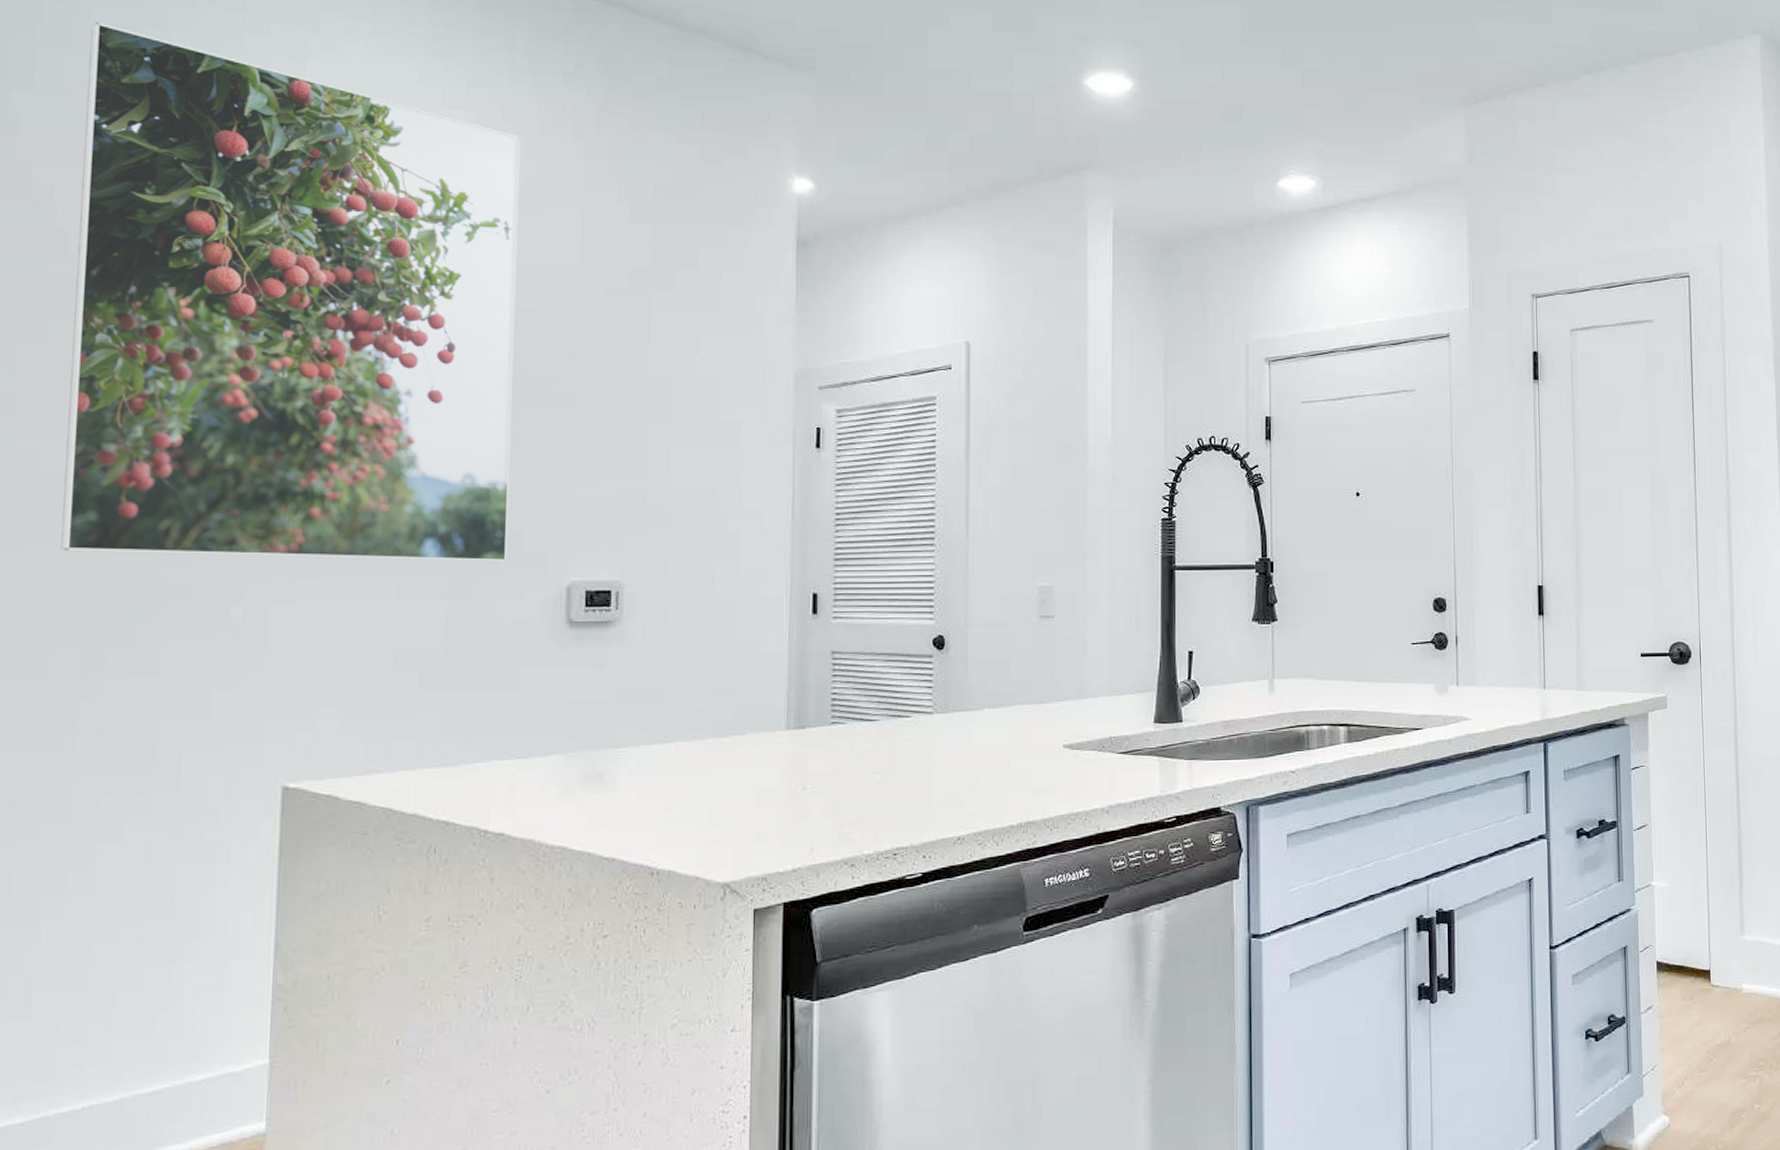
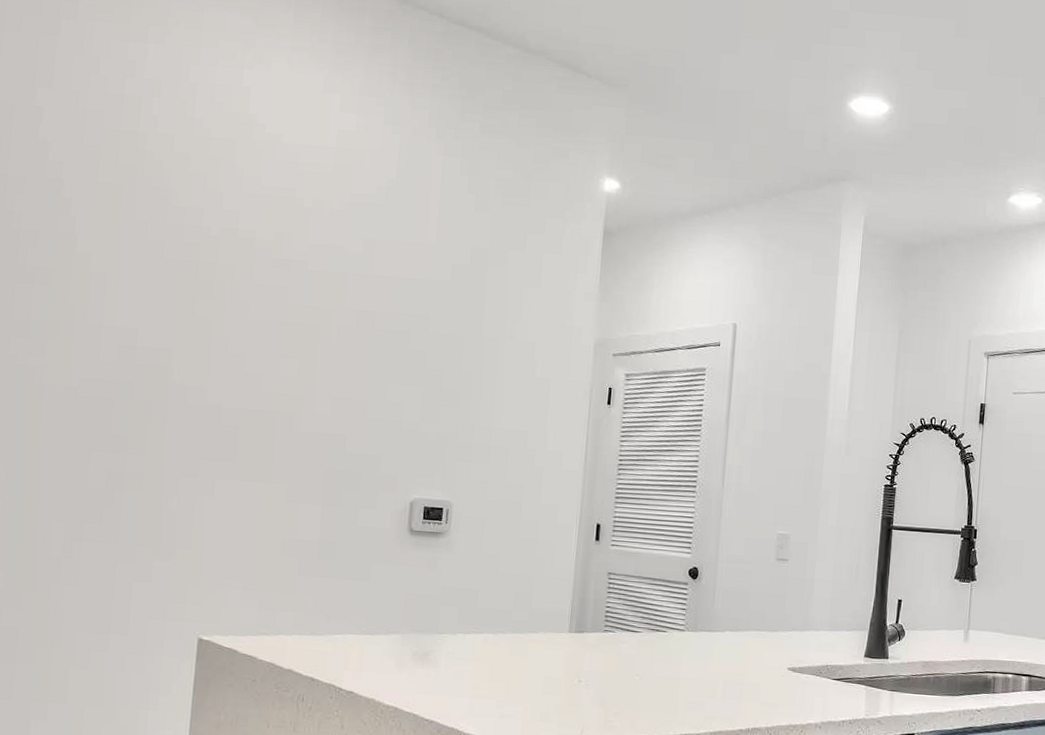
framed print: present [61,22,521,563] -> none [56,36,397,479]

